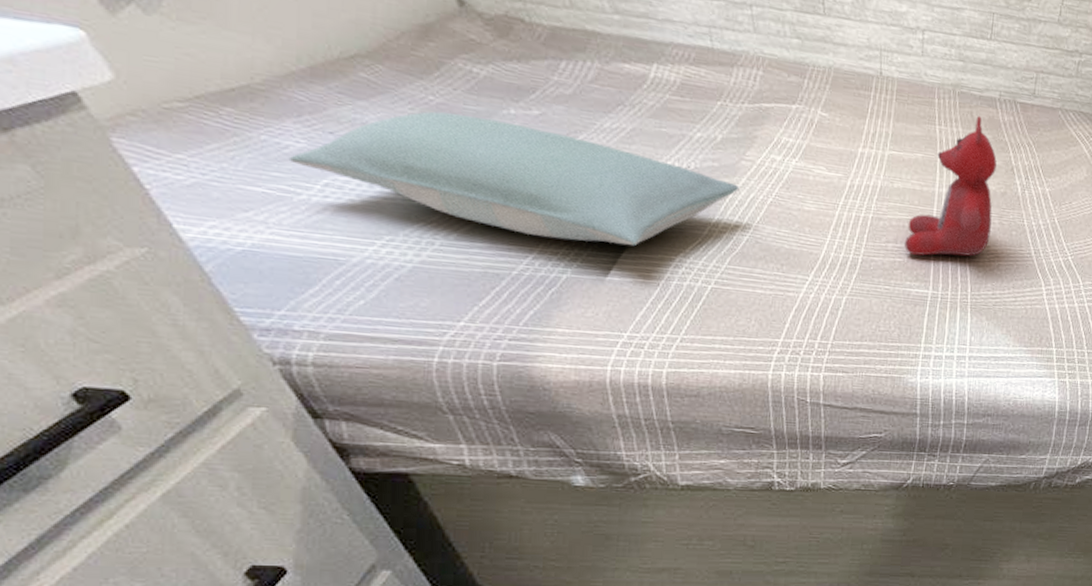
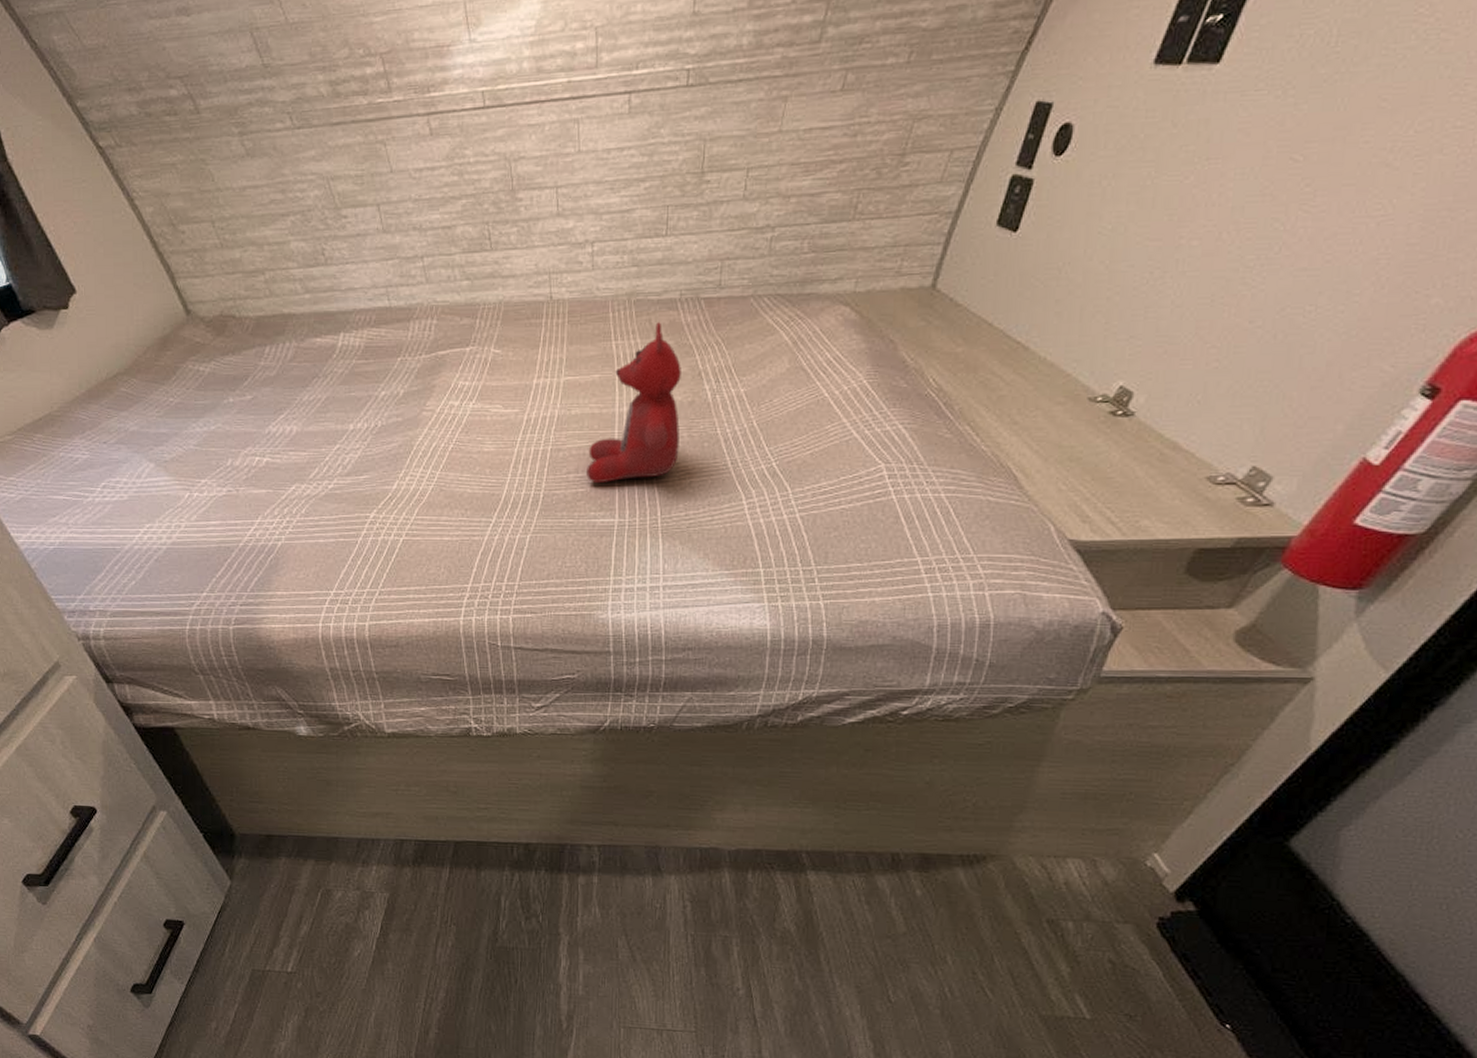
pillow: present [288,111,740,247] -> none [78,410,422,510]

